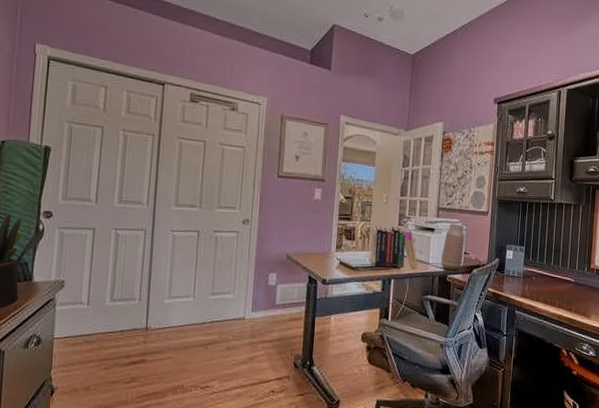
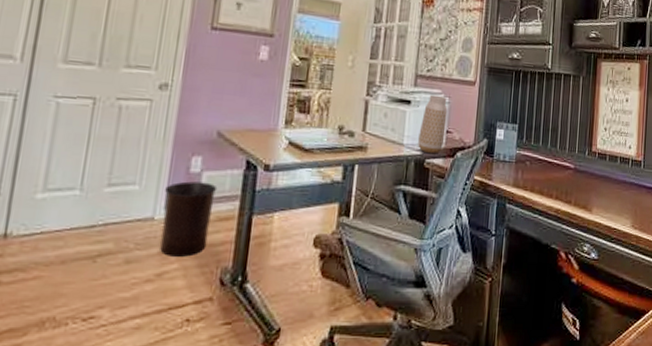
waste bin: none [250,291,289,346] -> present [160,181,218,257]
books: present [370,224,418,269] -> none [328,94,389,152]

